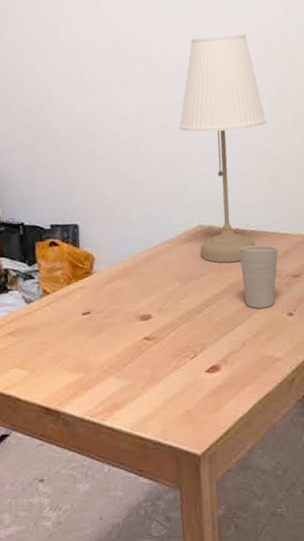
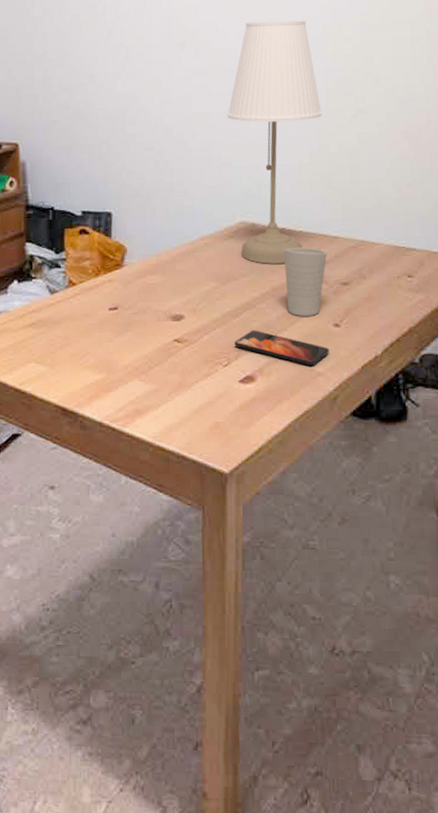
smartphone: none [199,323,285,353] -> present [235,330,329,367]

